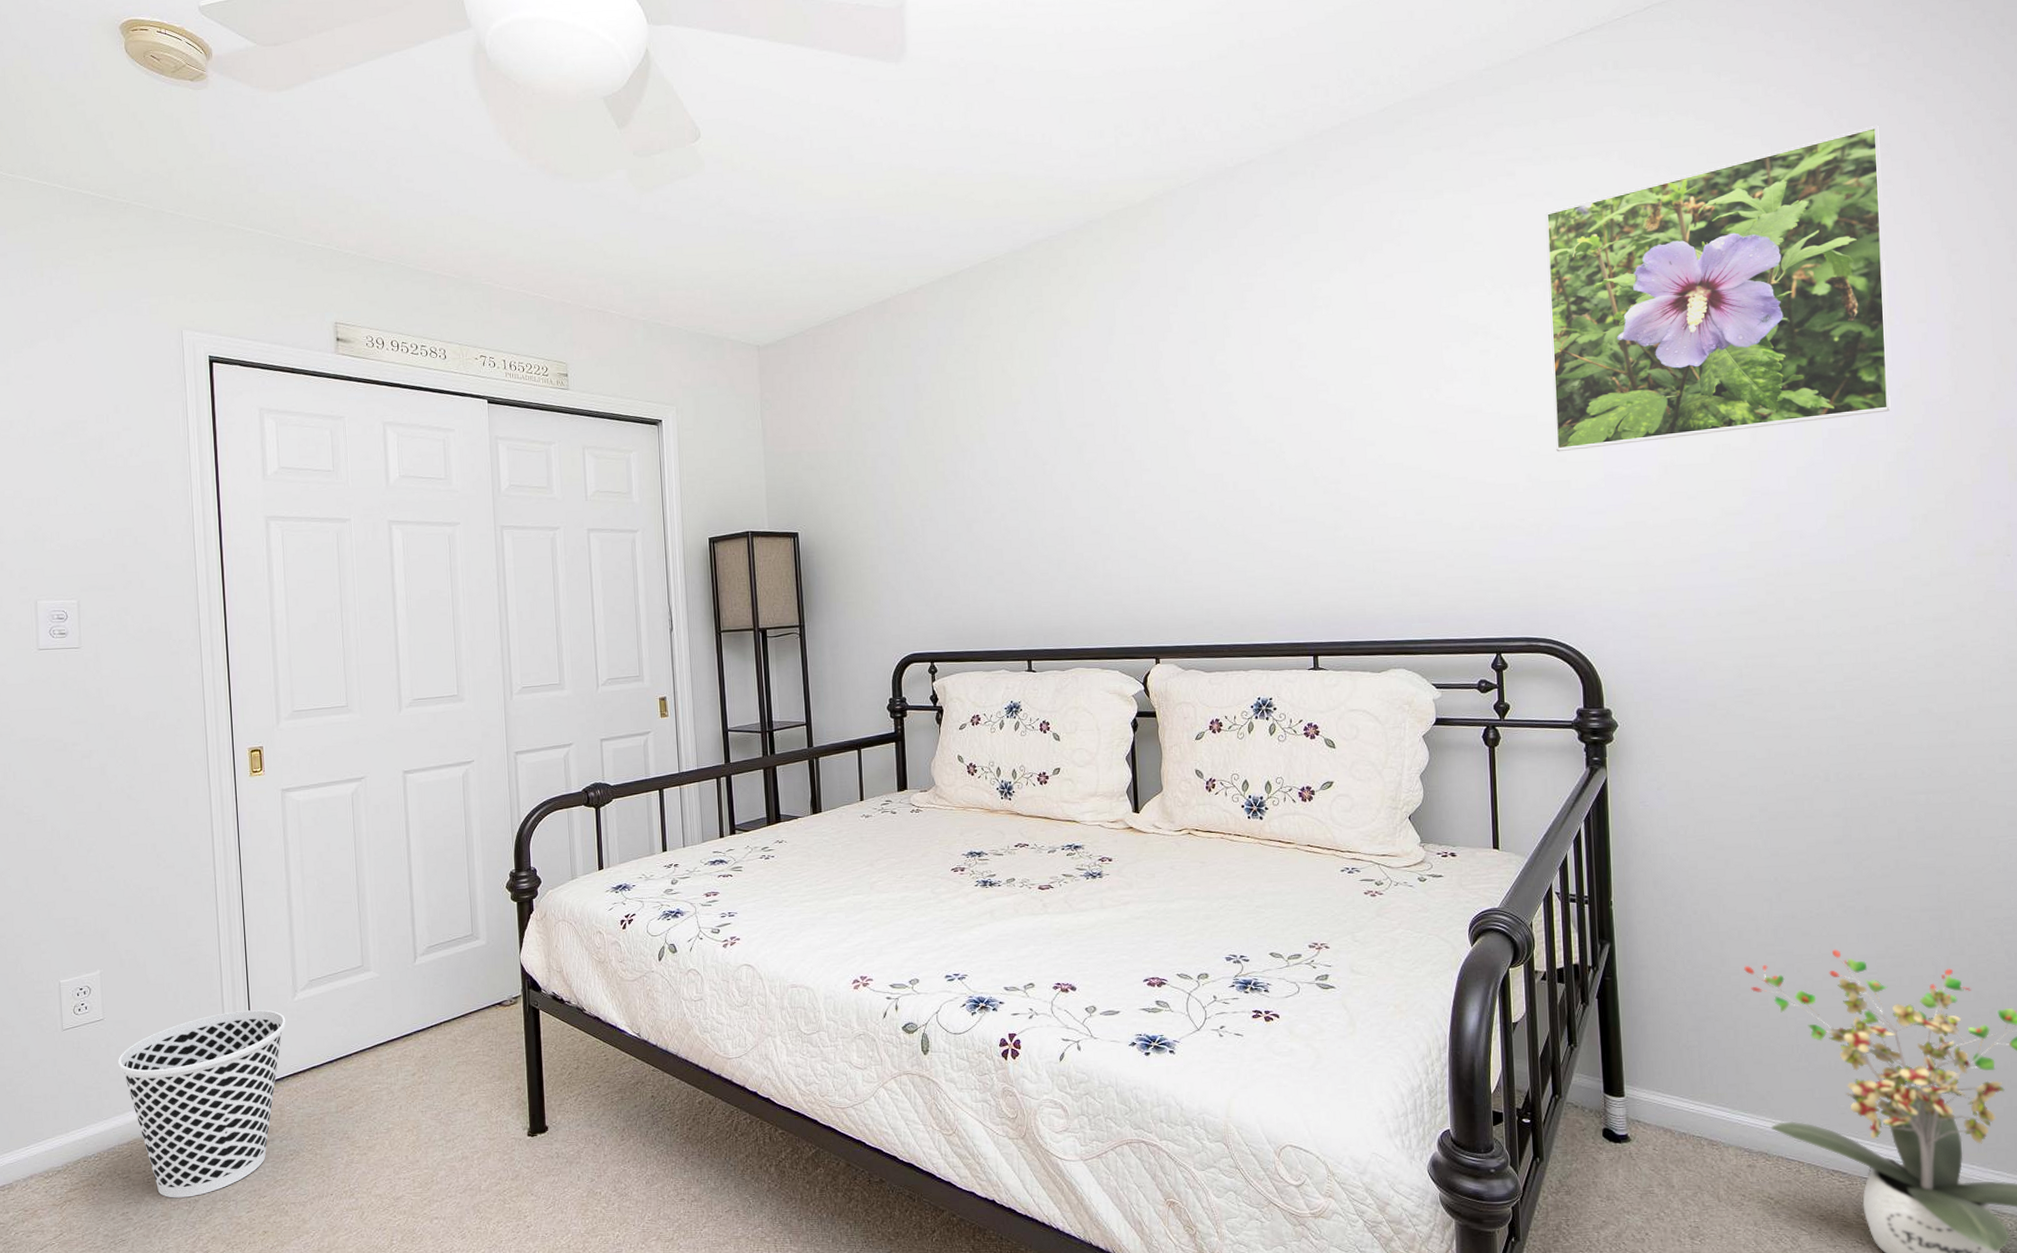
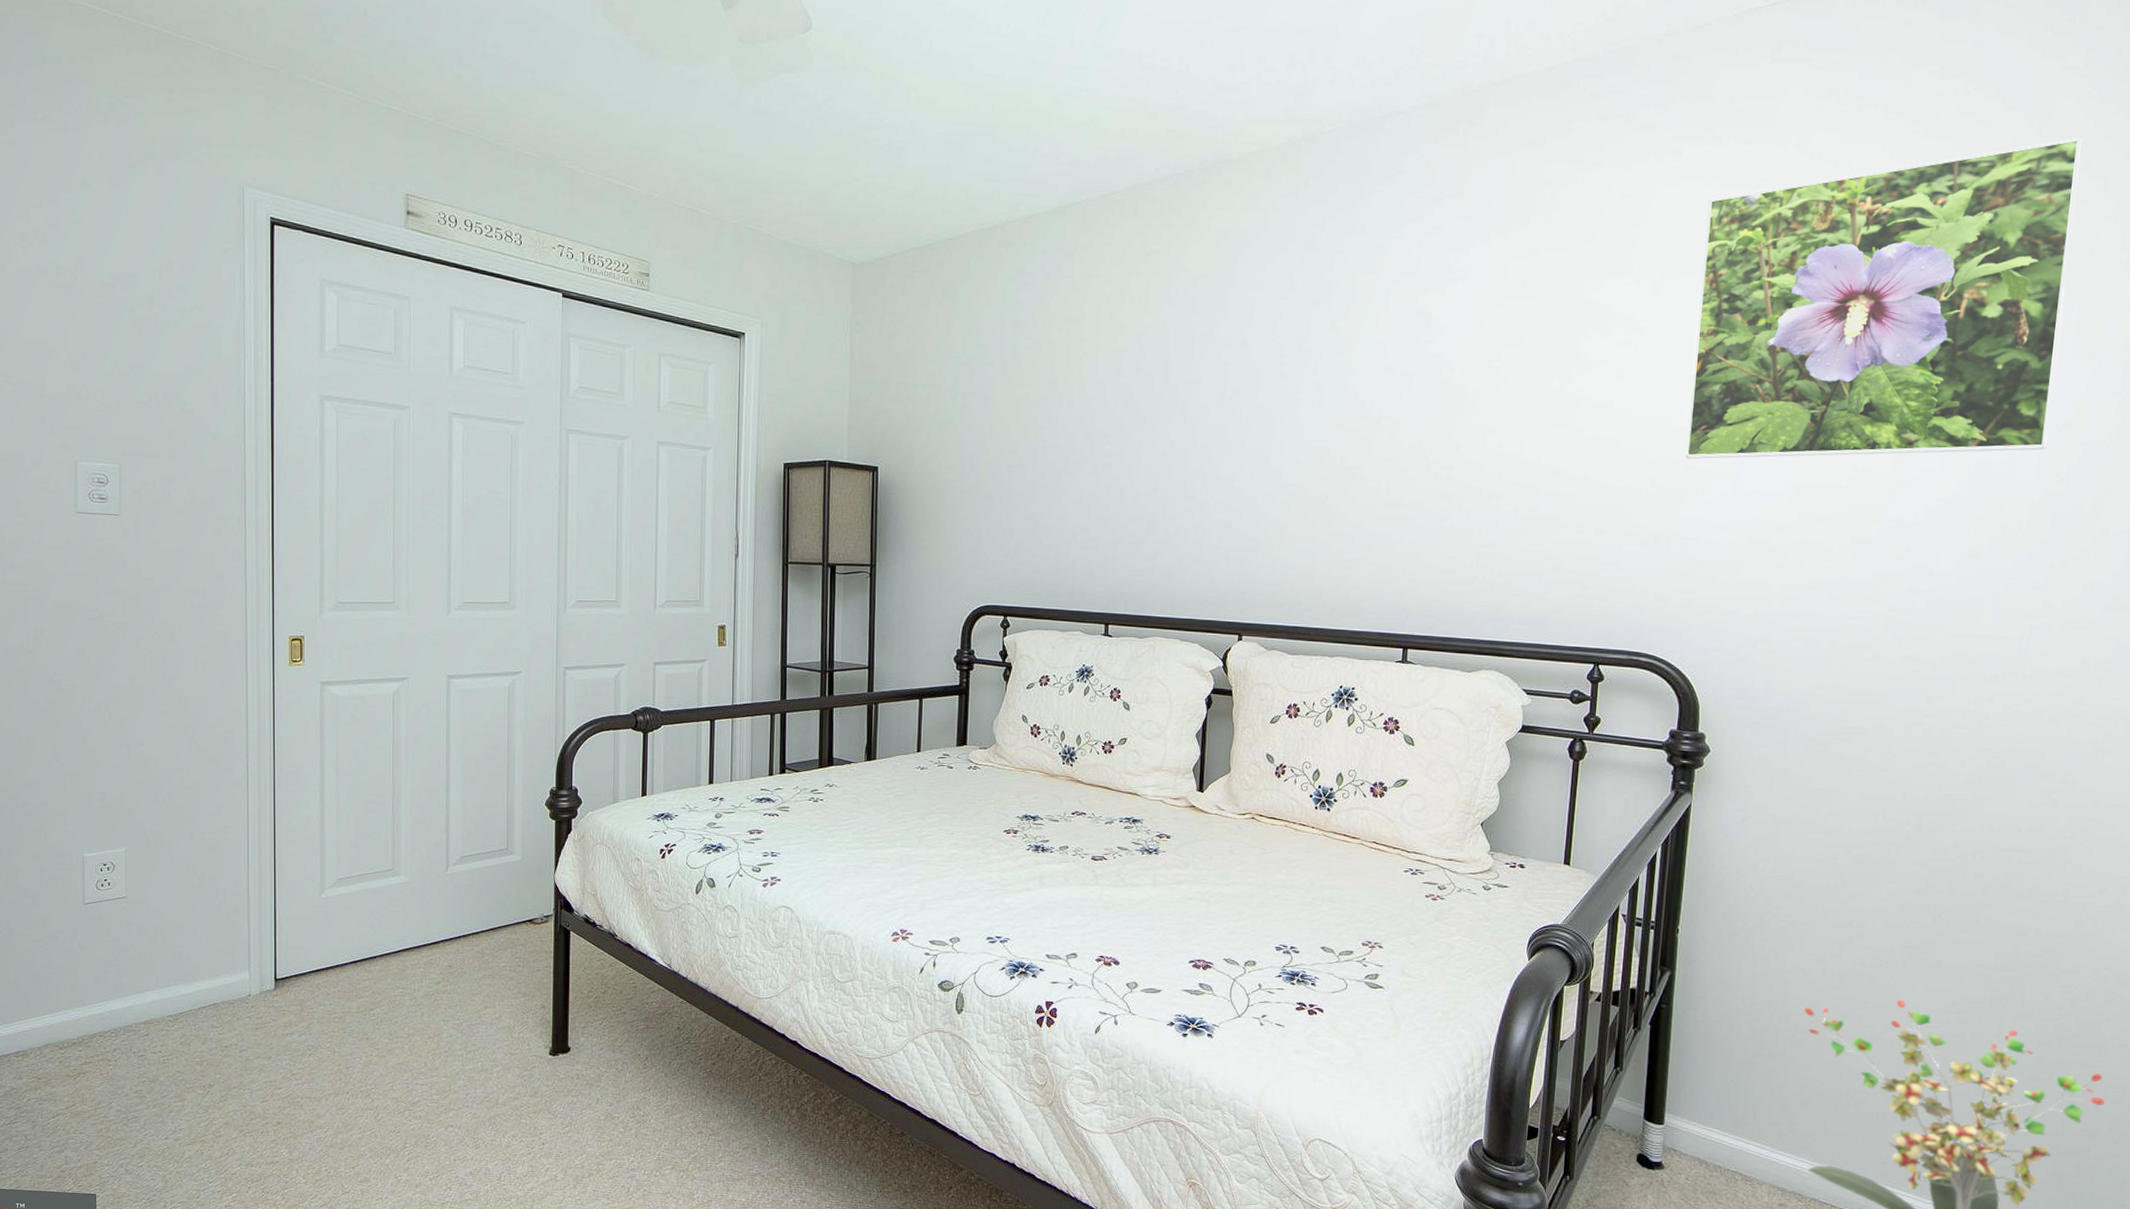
wastebasket: present [117,1010,286,1198] -> none [138,902,312,1082]

